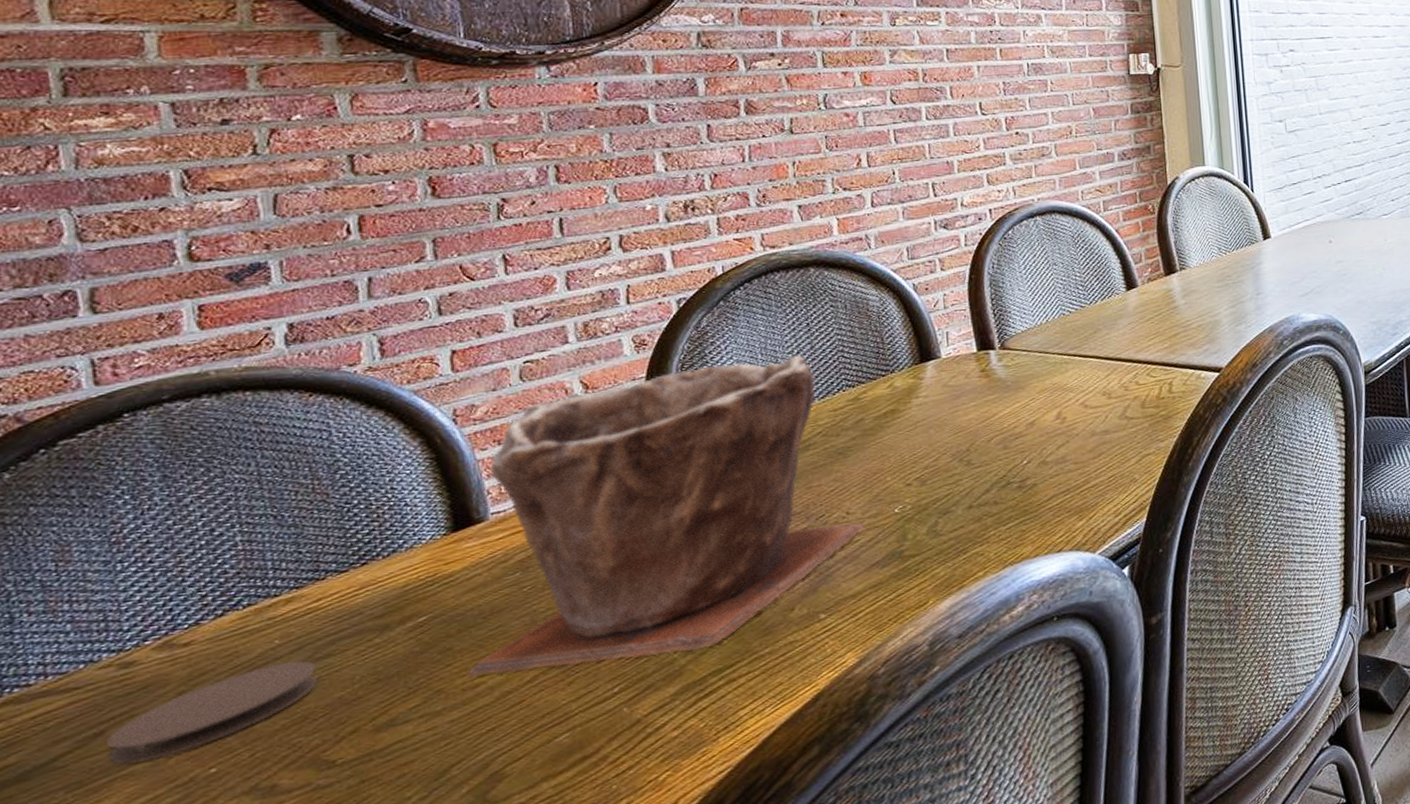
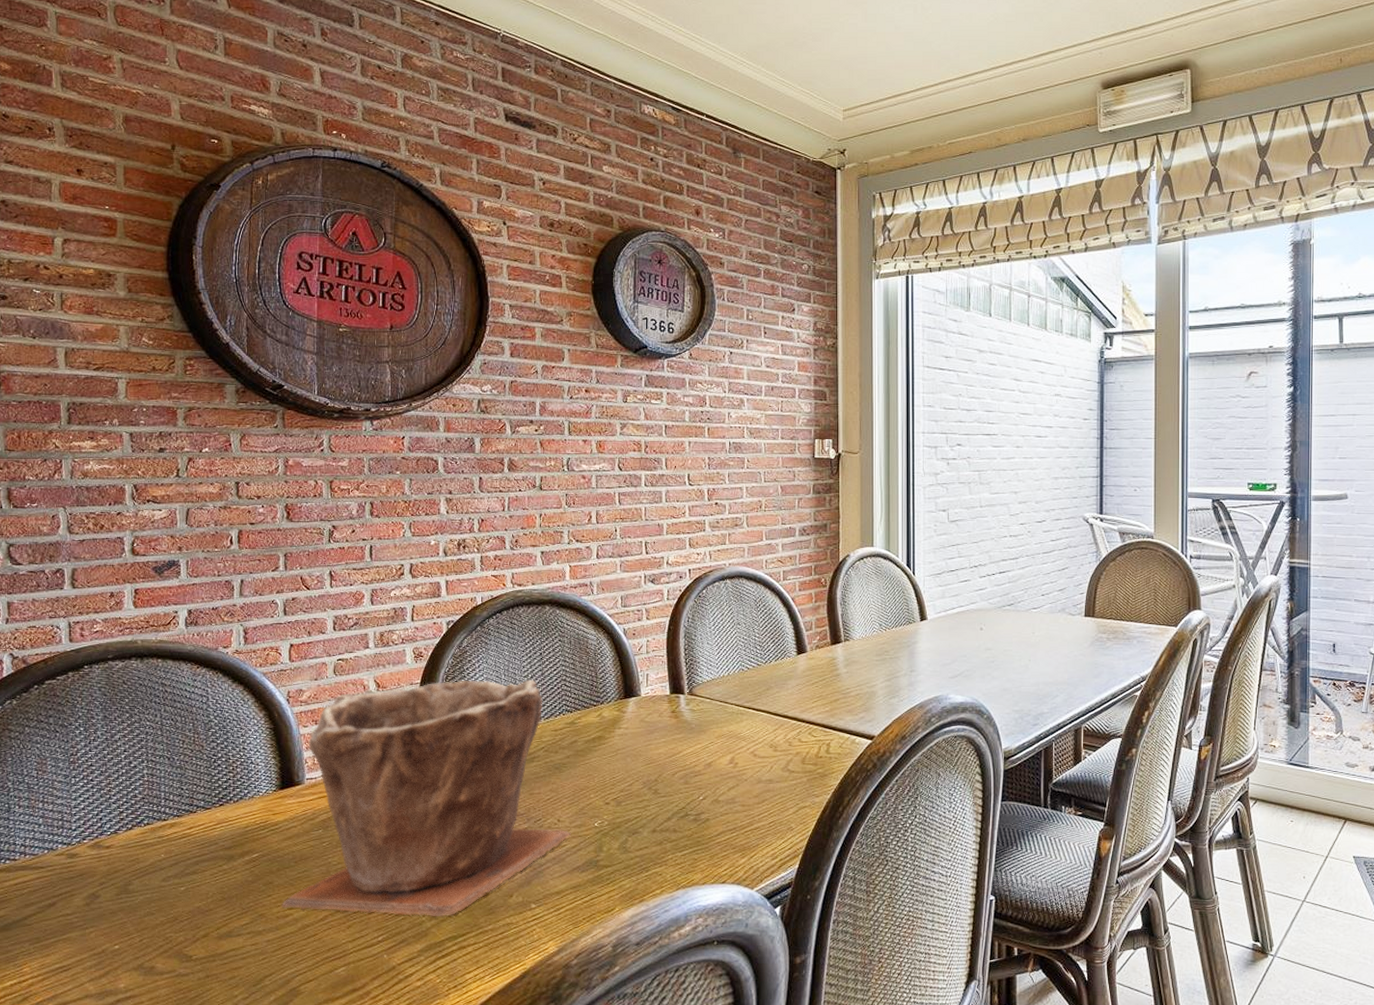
coaster: present [105,661,318,765] -> none [55,874,186,932]

